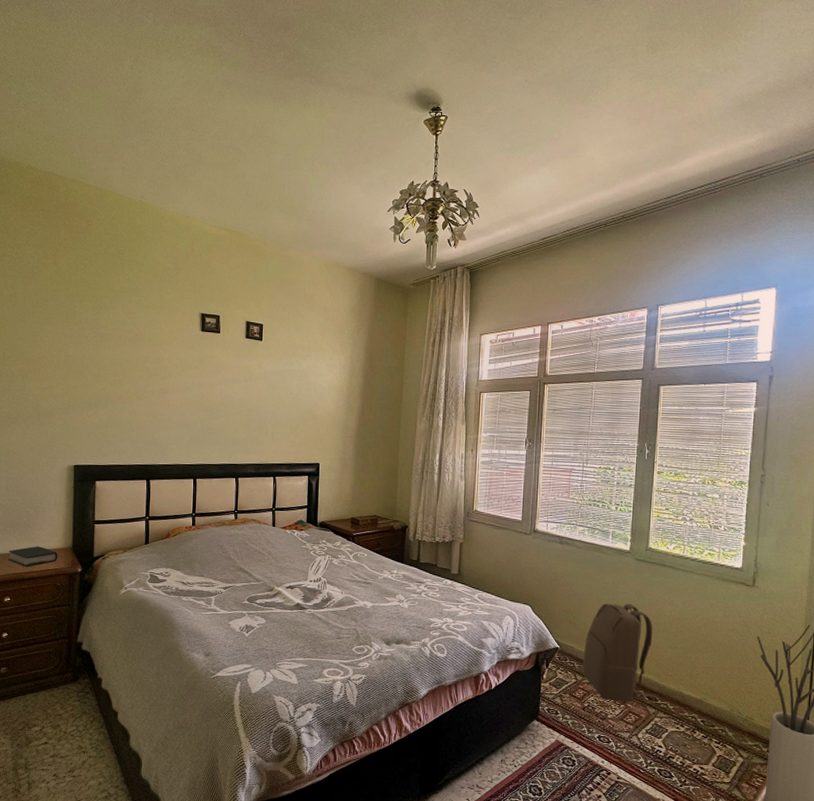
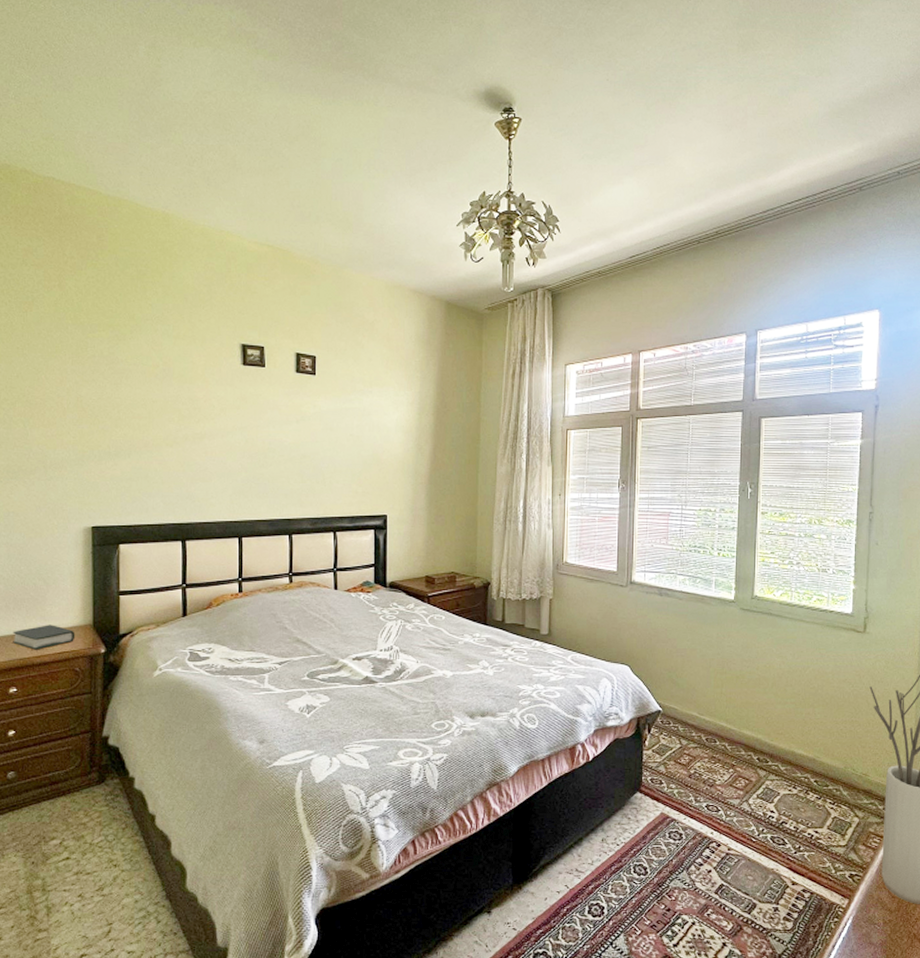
backpack: present [582,604,654,703] -> none [687,658,765,766]

